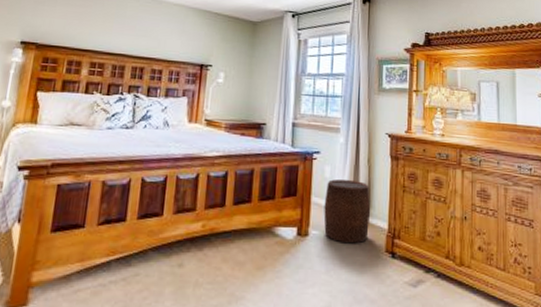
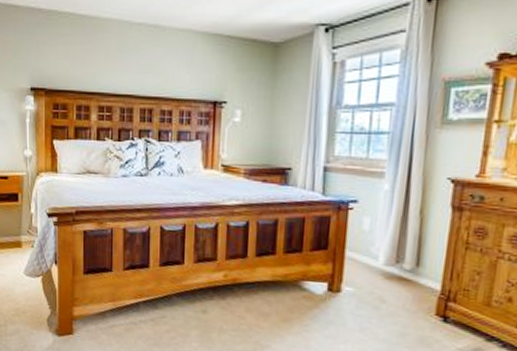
stool: present [323,179,371,244] -> none [359,232,420,304]

